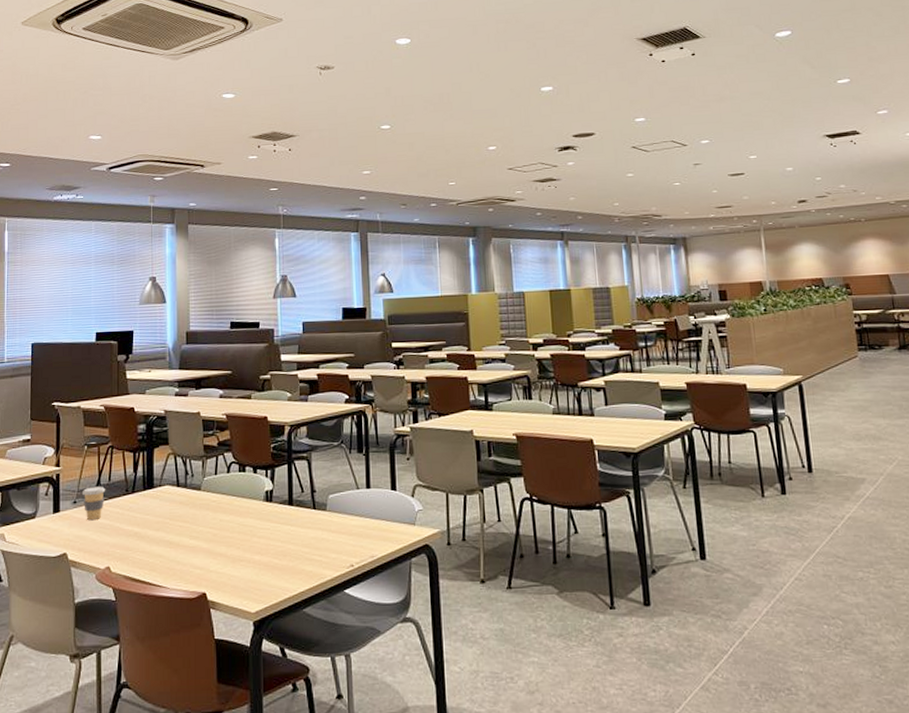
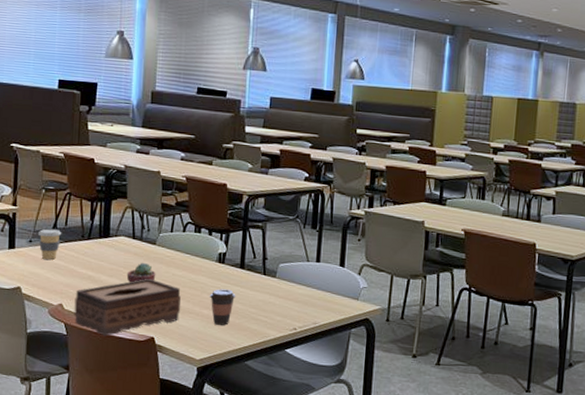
tissue box: none [122,527,231,598] -> present [74,278,181,337]
potted succulent: none [173,510,203,535] -> present [126,262,156,283]
coffee cup: none [259,530,287,571] -> present [209,289,236,325]

